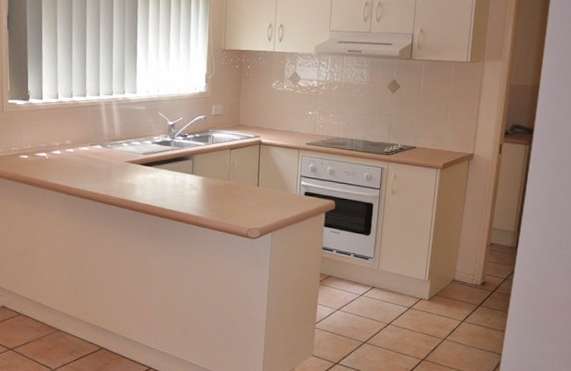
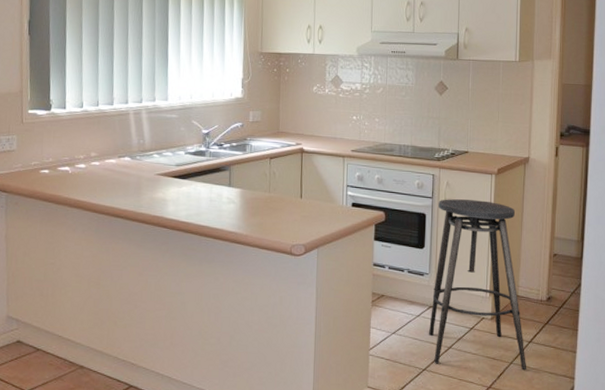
stool: none [370,190,459,346] -> present [428,199,527,371]

